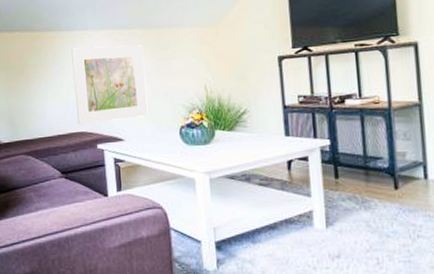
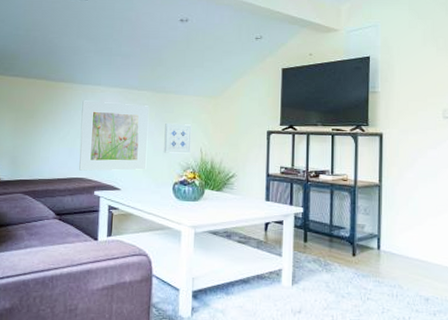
wall art: none [162,60,194,95] -> present [164,124,192,154]

